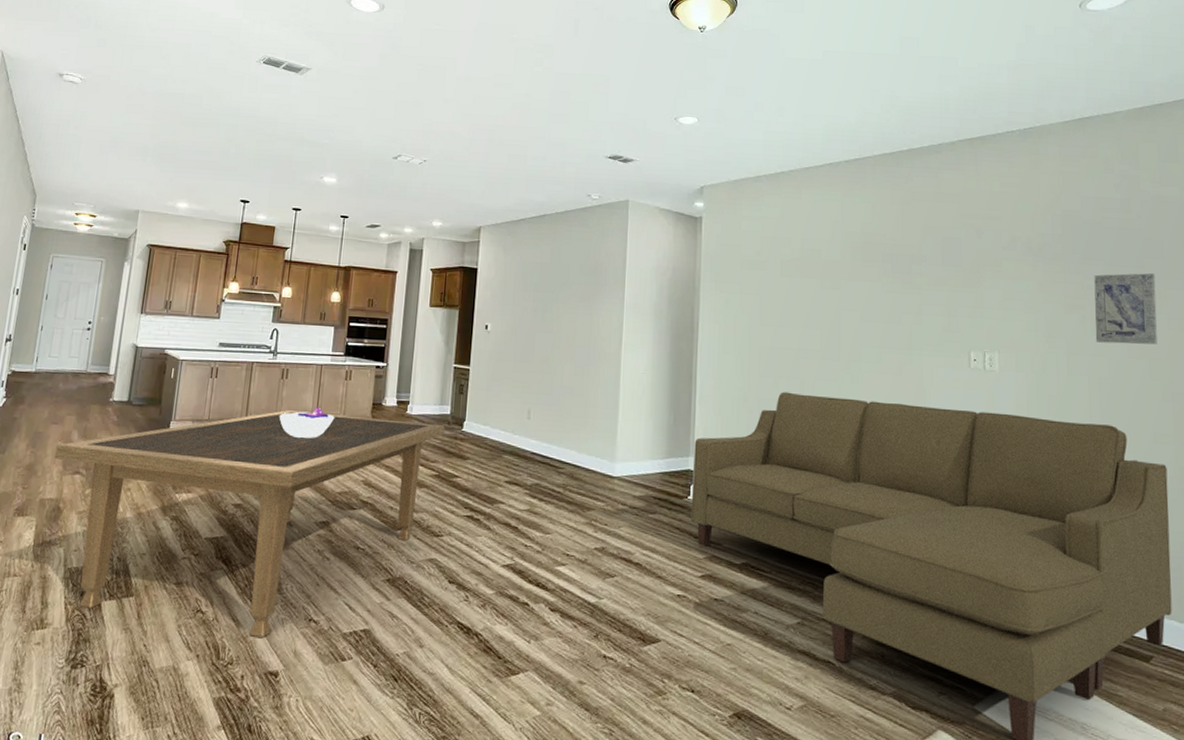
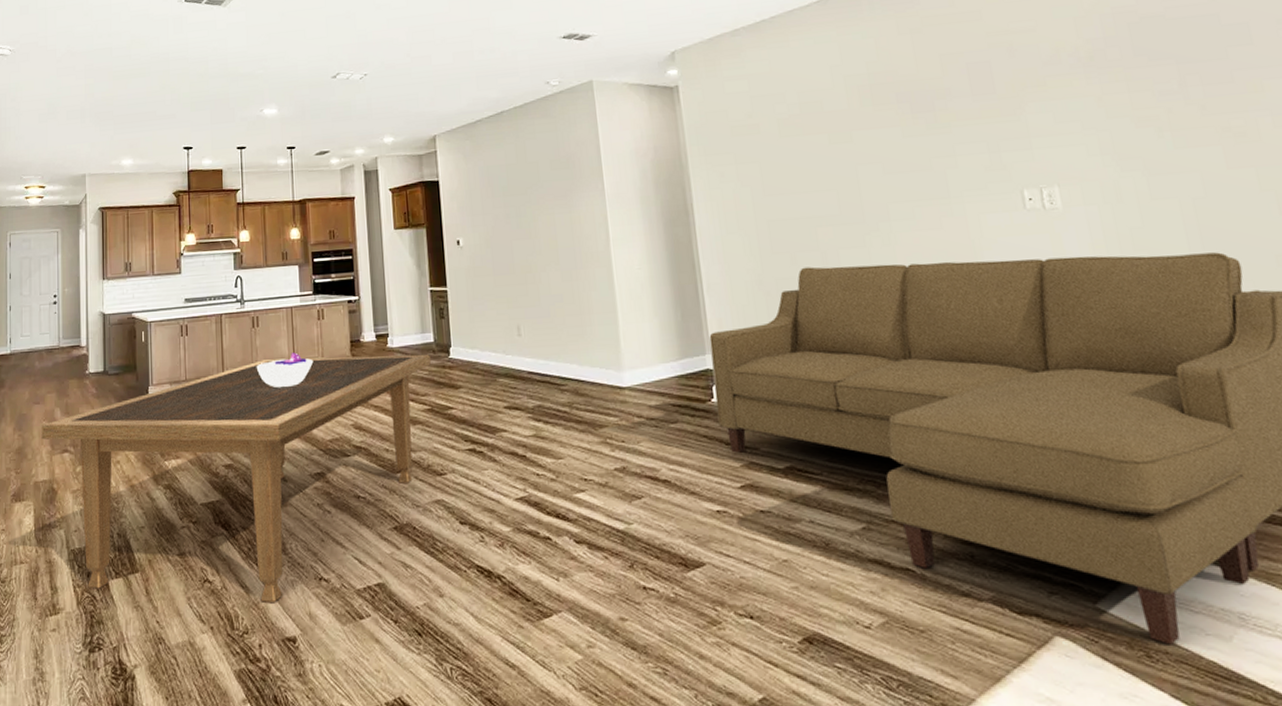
wall art: present [1094,273,1158,345] -> none [1165,63,1262,157]

